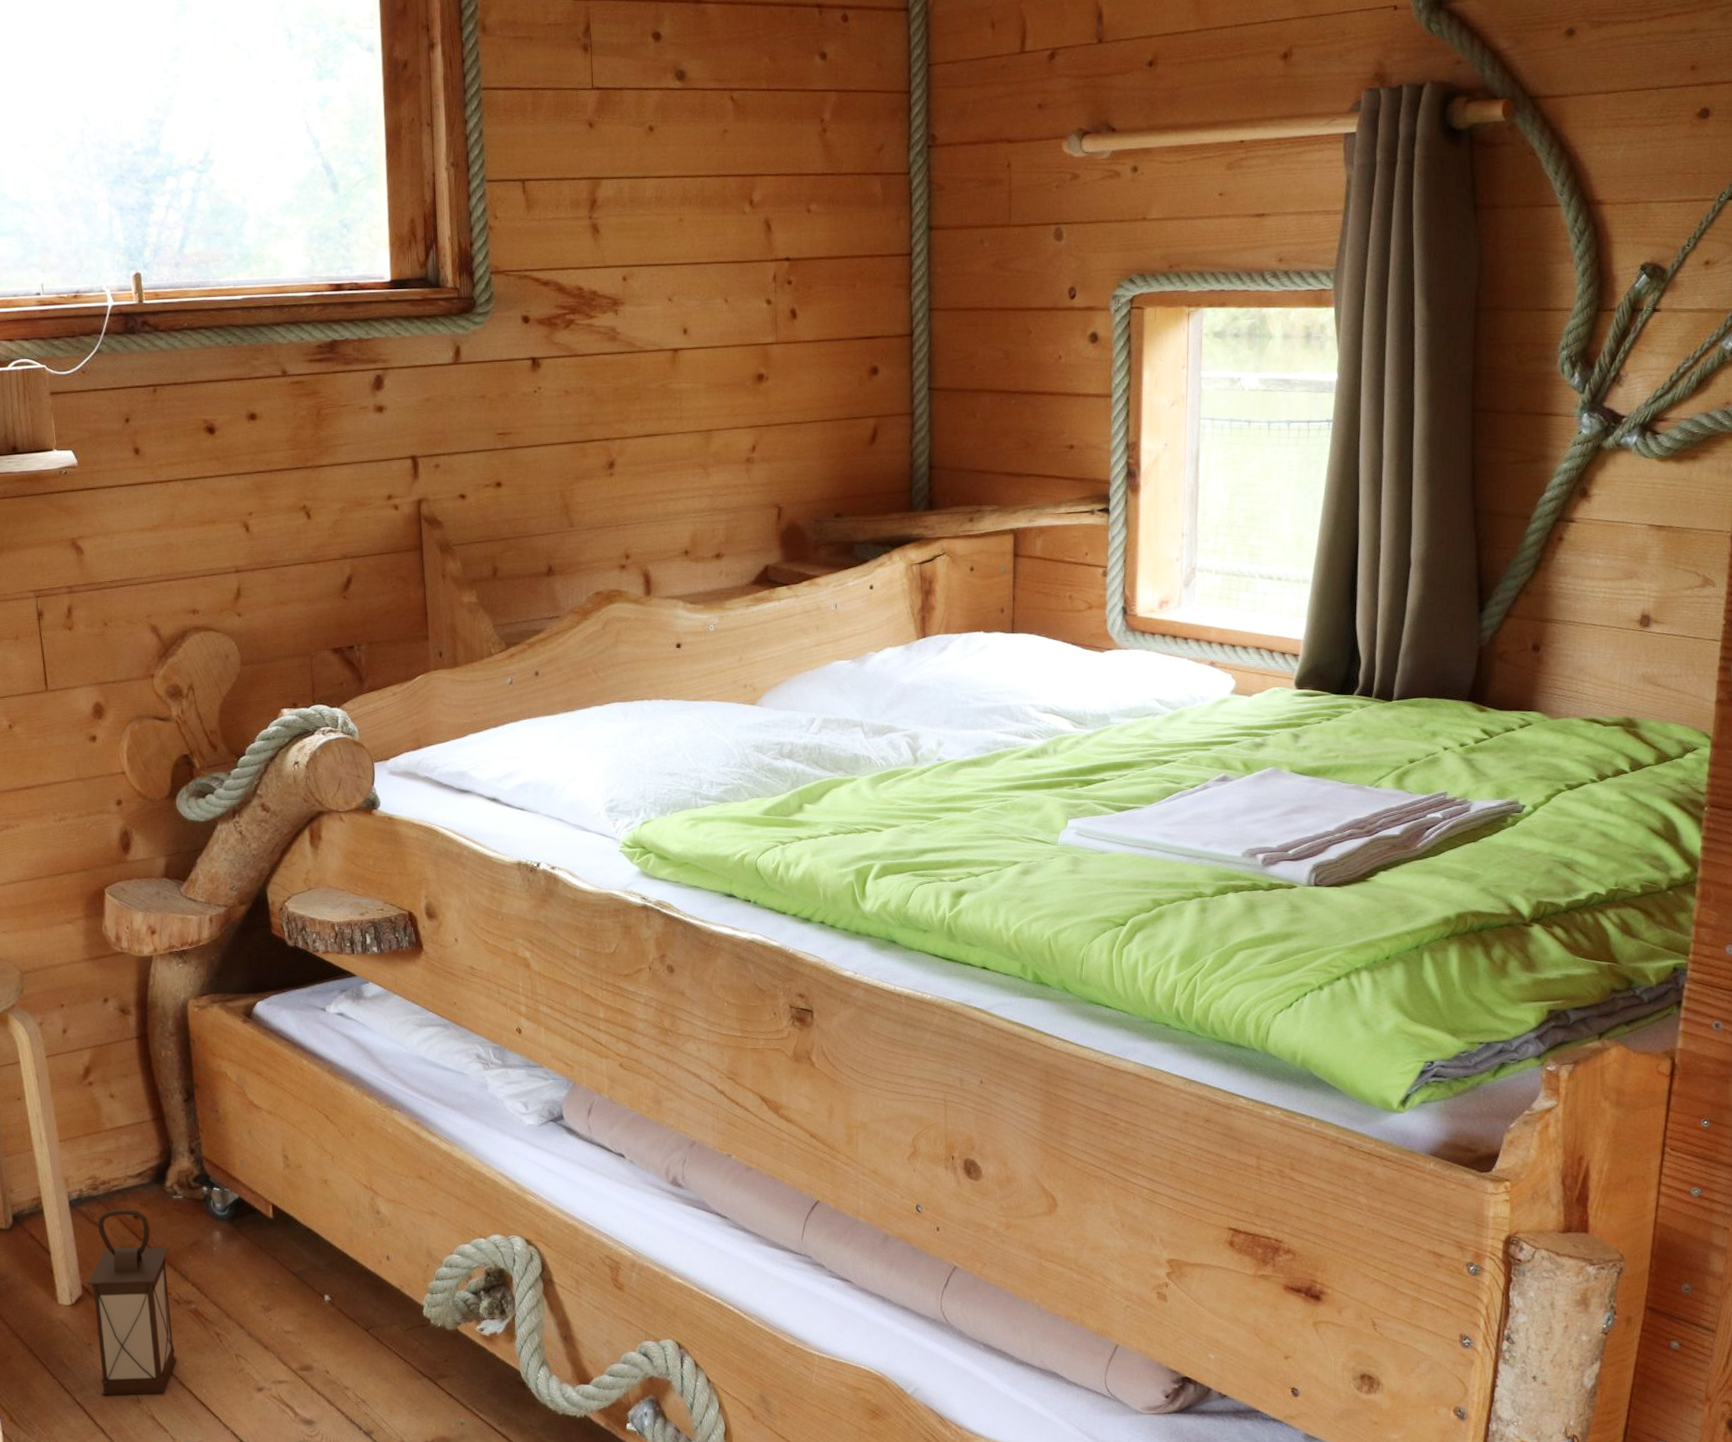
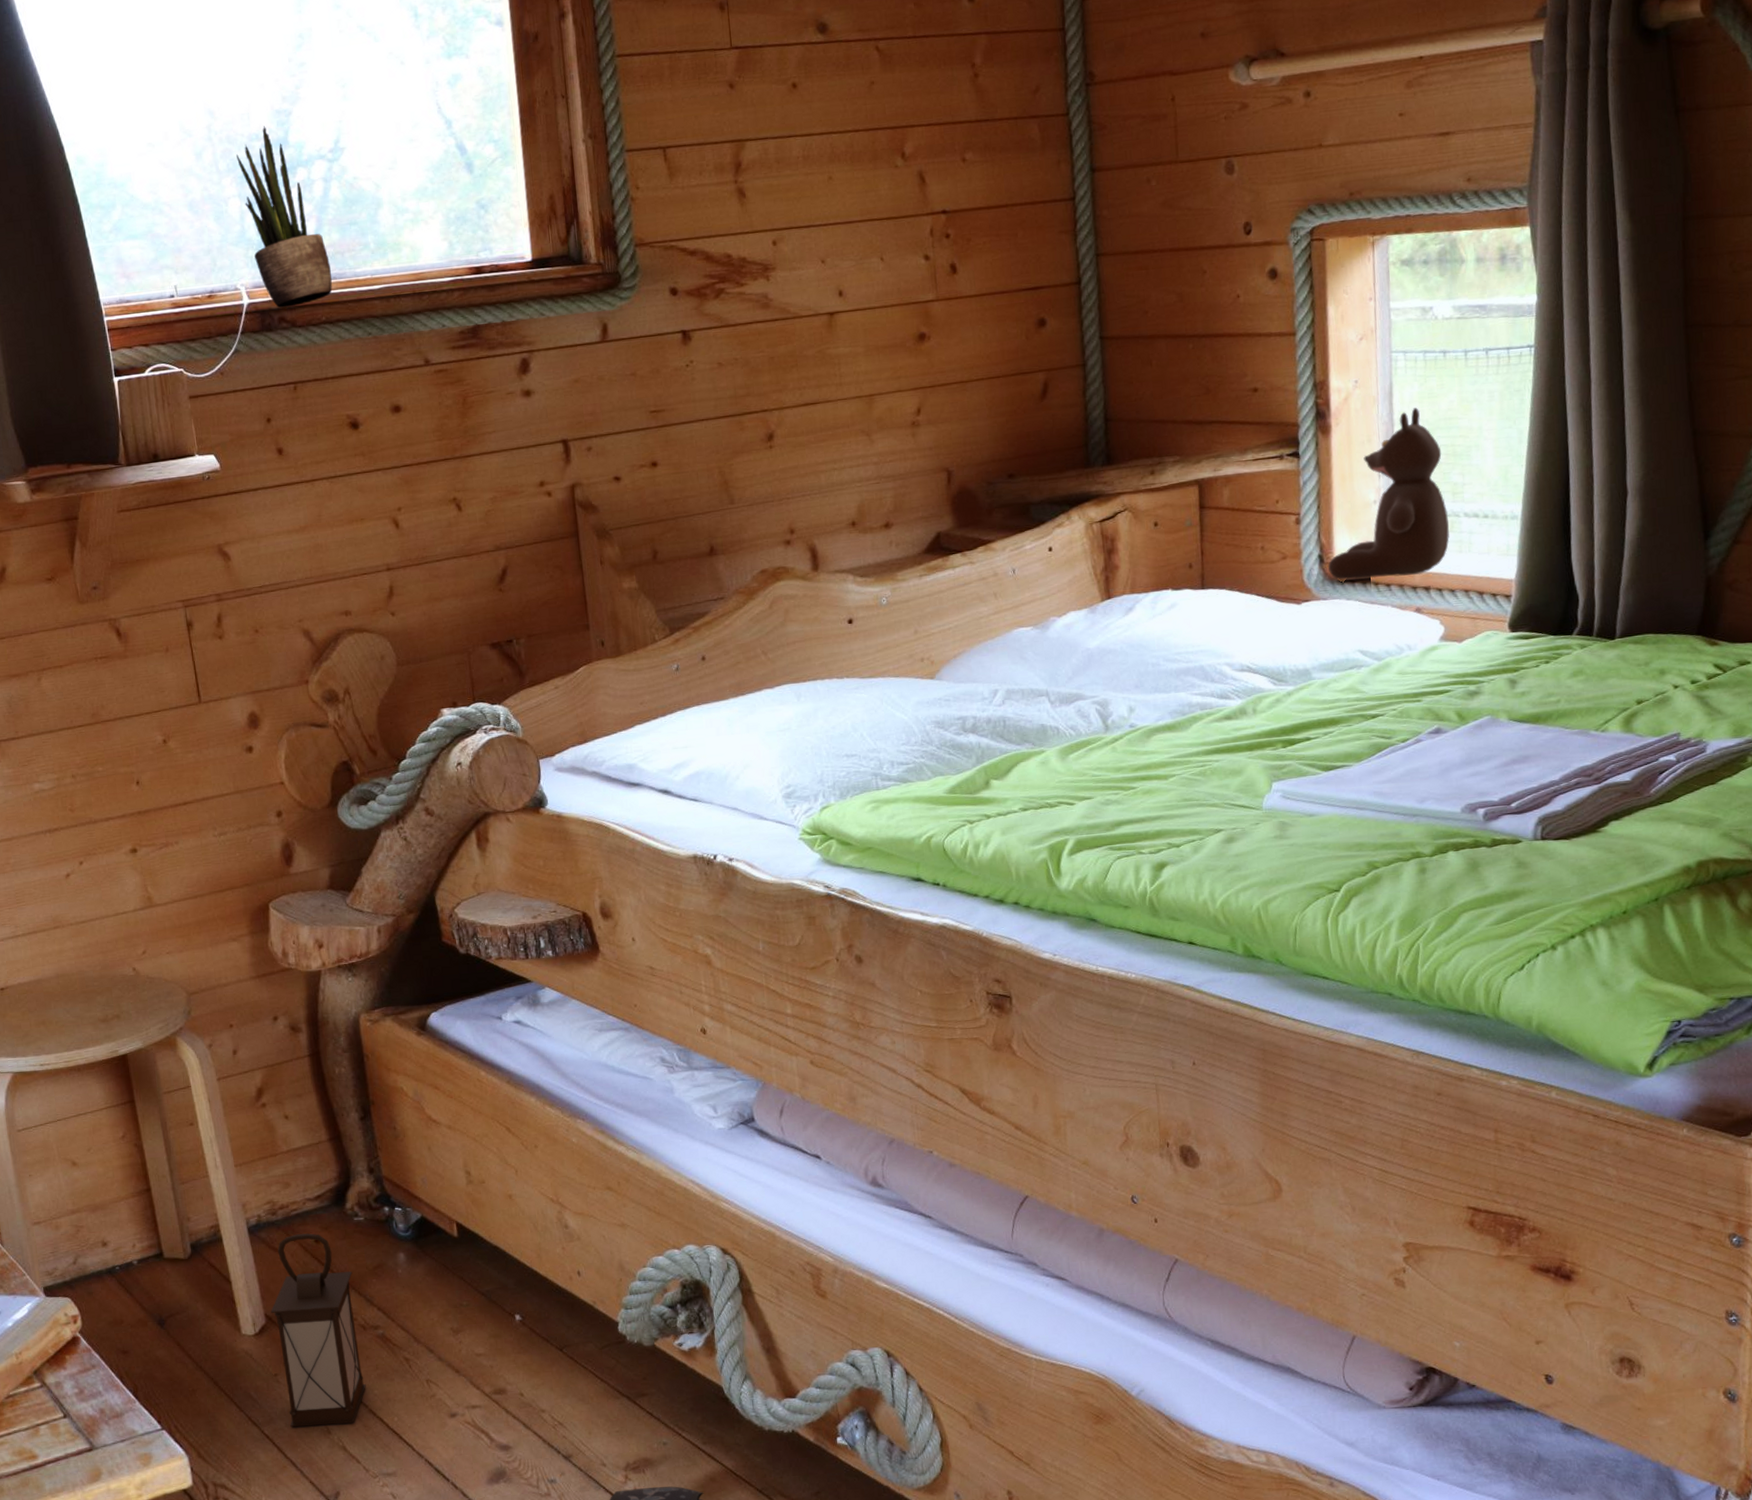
potted plant: none [108,134,196,313] -> present [236,126,332,309]
stuffed animal: none [1131,472,1246,632] -> present [1328,408,1450,580]

